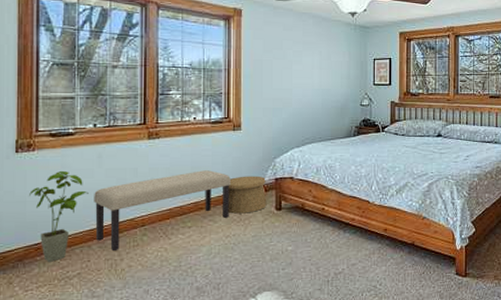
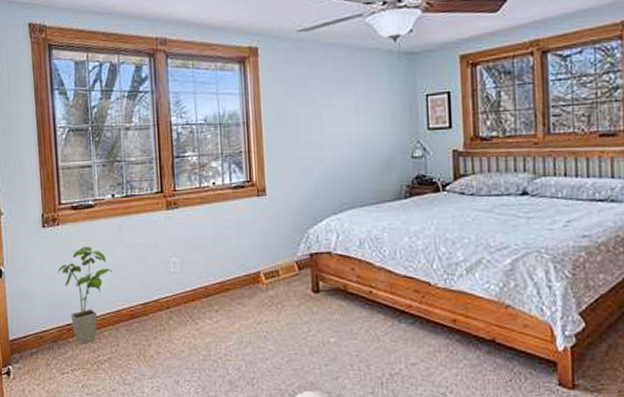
bench: present [94,170,231,252] -> none [117,244,259,336]
basket: present [228,175,267,214] -> none [256,250,302,296]

